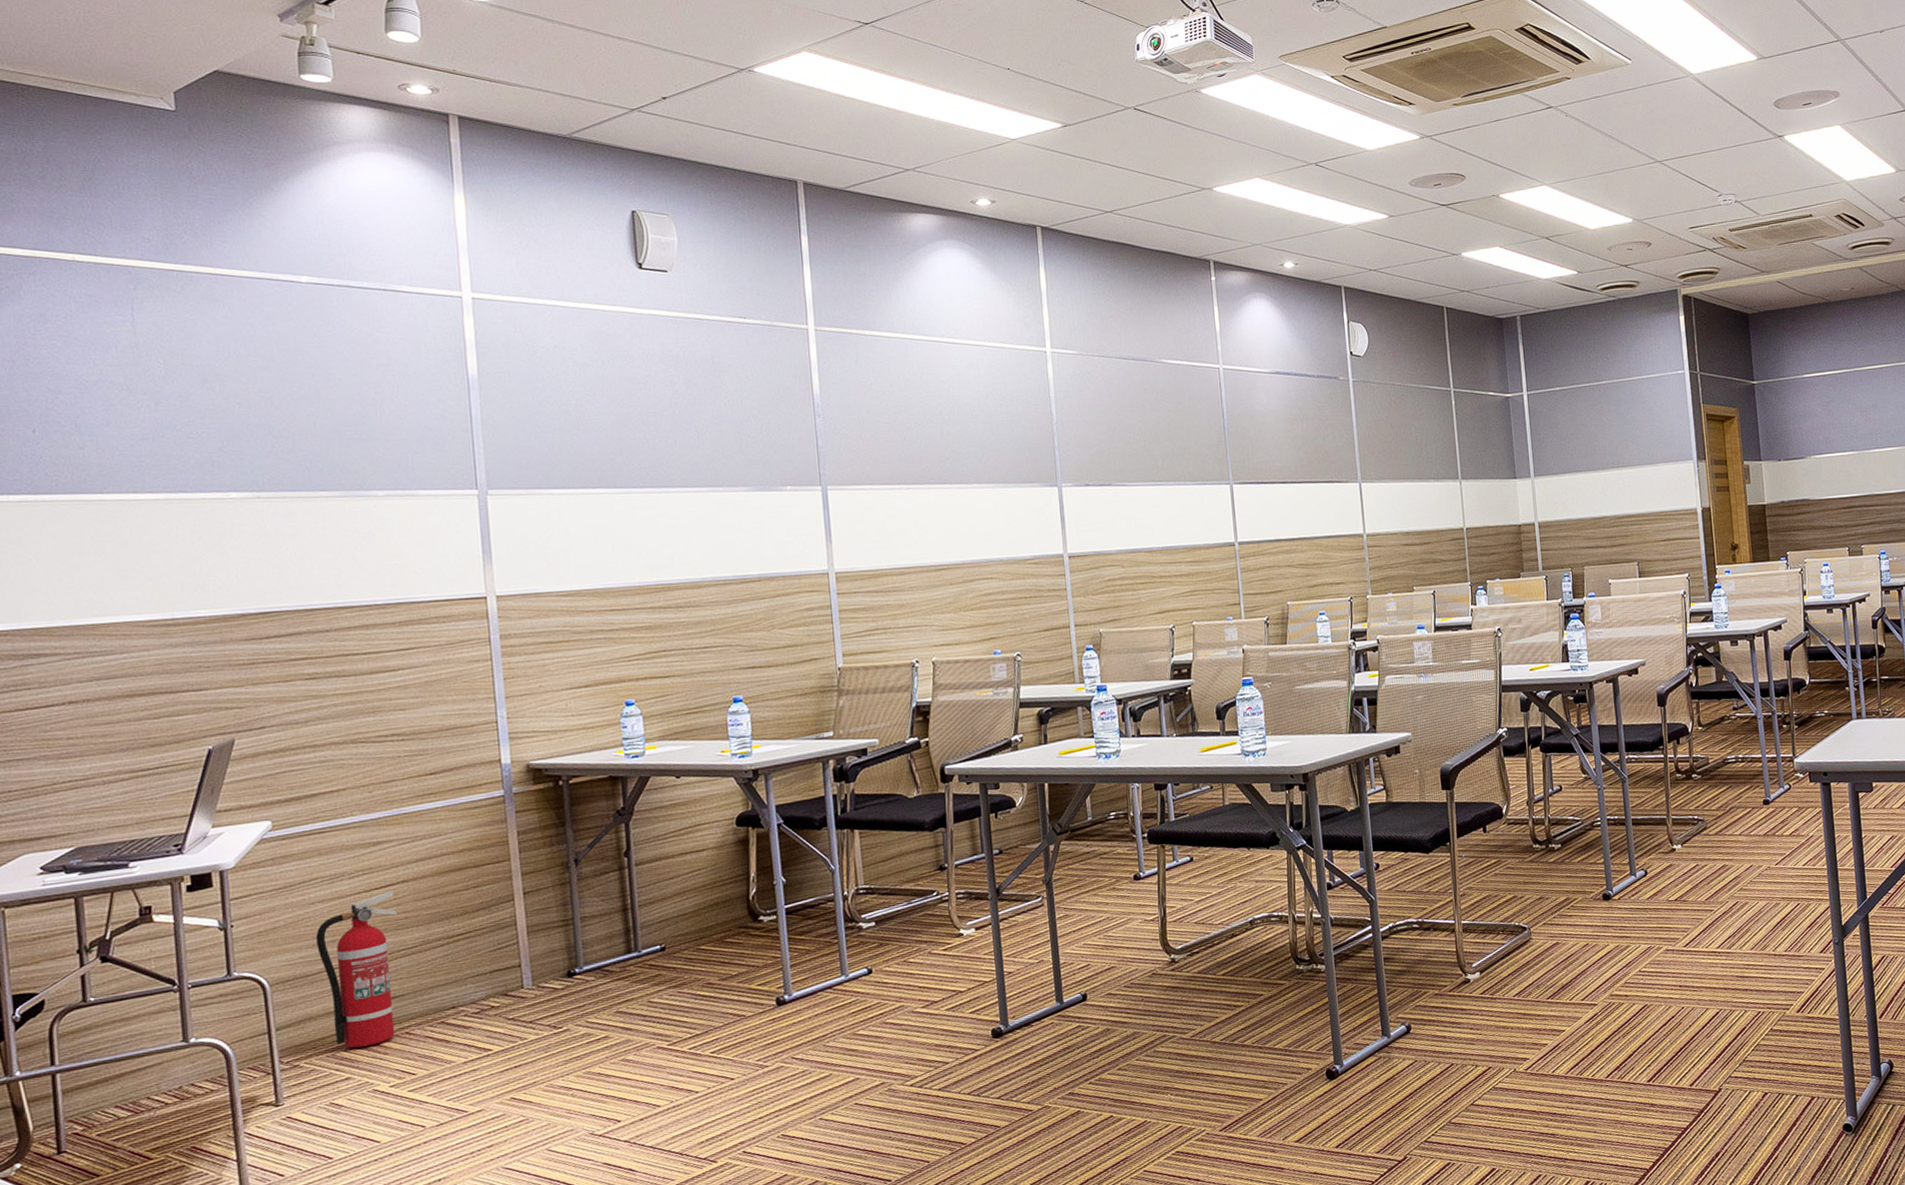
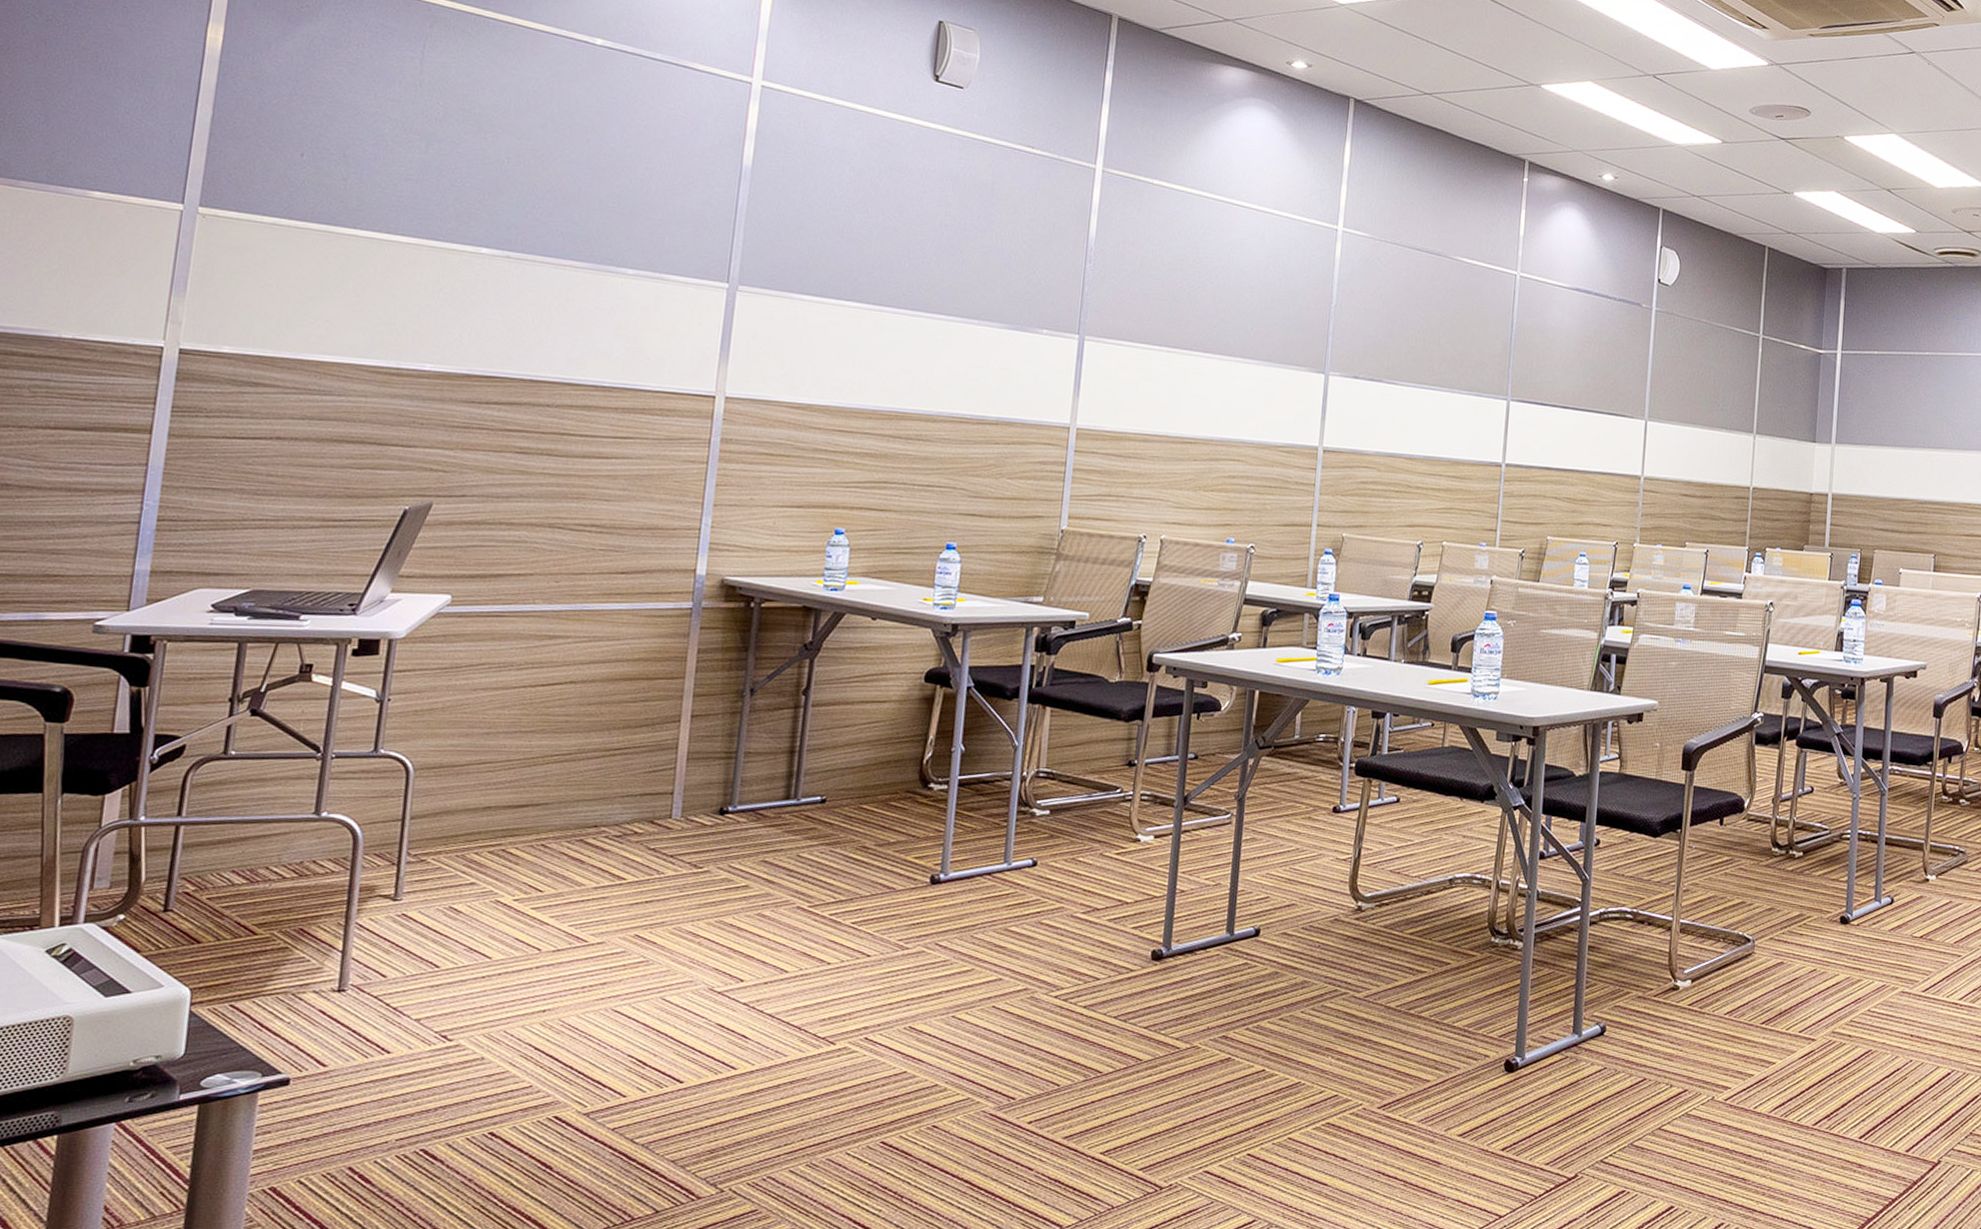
fire extinguisher: present [316,890,398,1049] -> none [469,690,560,853]

